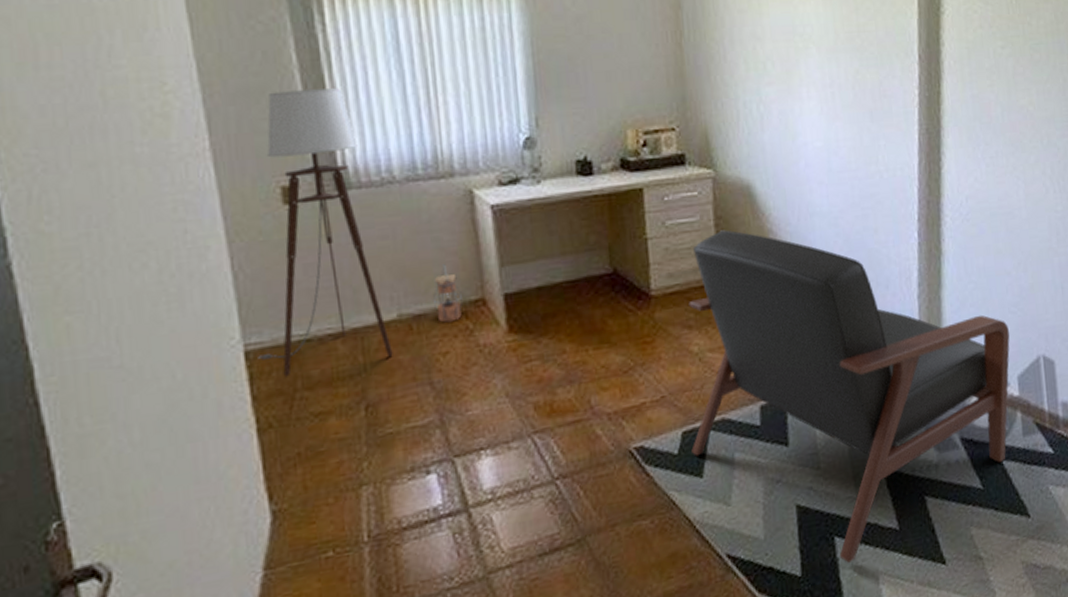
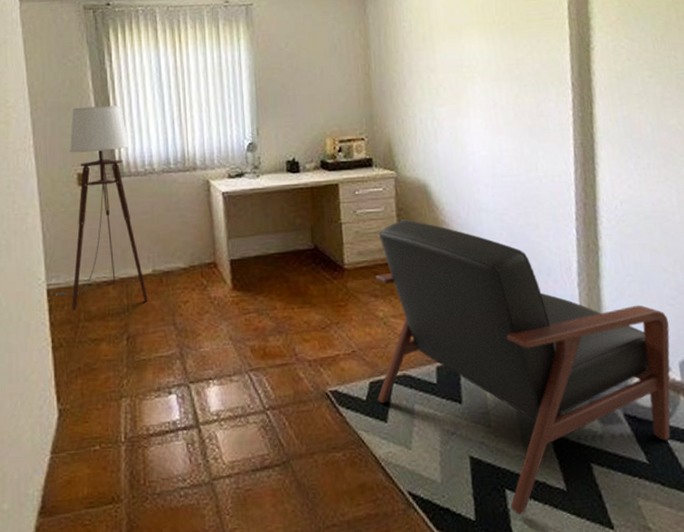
lantern: present [432,264,463,323] -> none [177,235,199,279]

